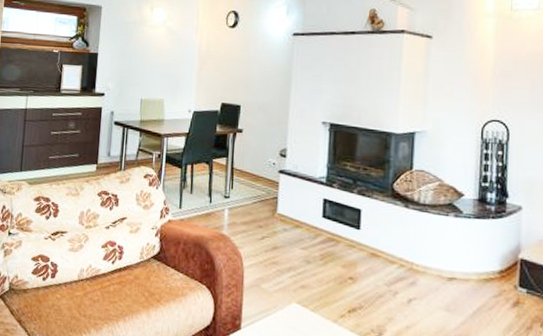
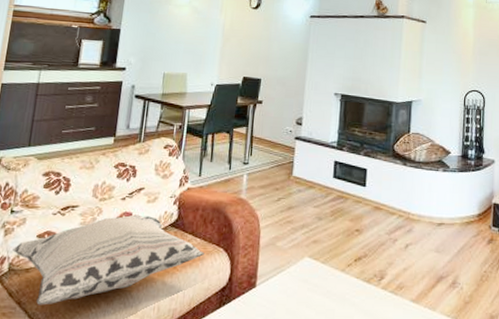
decorative pillow: none [12,244,187,326] -> present [13,214,205,305]

